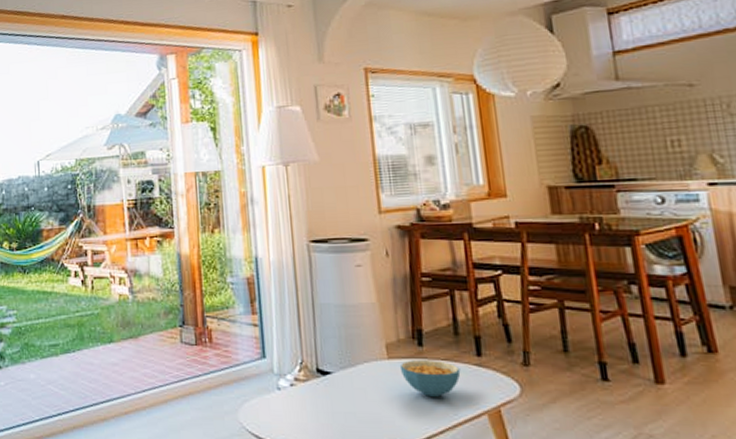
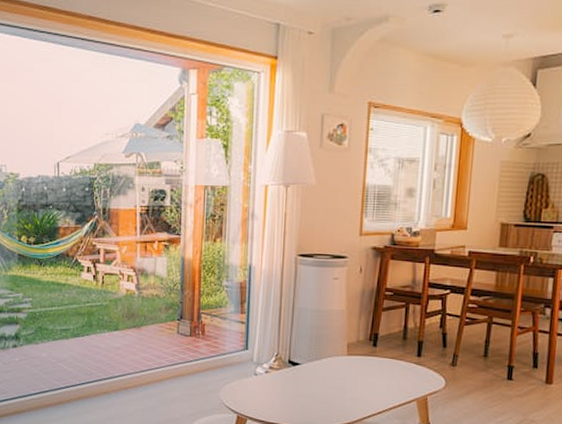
cereal bowl: present [399,360,461,397] -> none [355,357,403,386]

